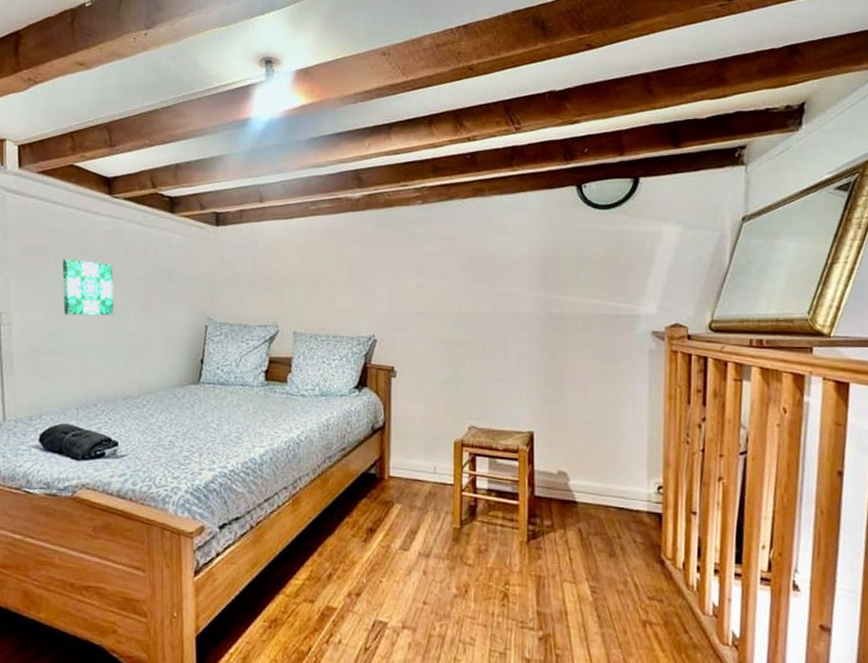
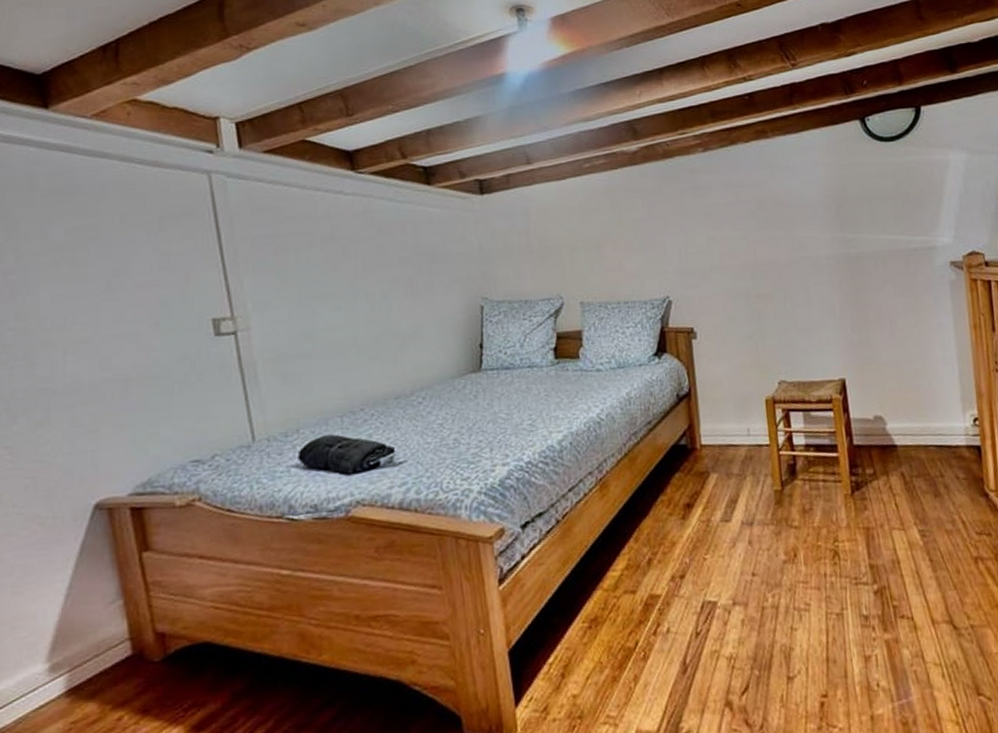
wall art: present [62,259,114,316] -> none [304,247,373,312]

